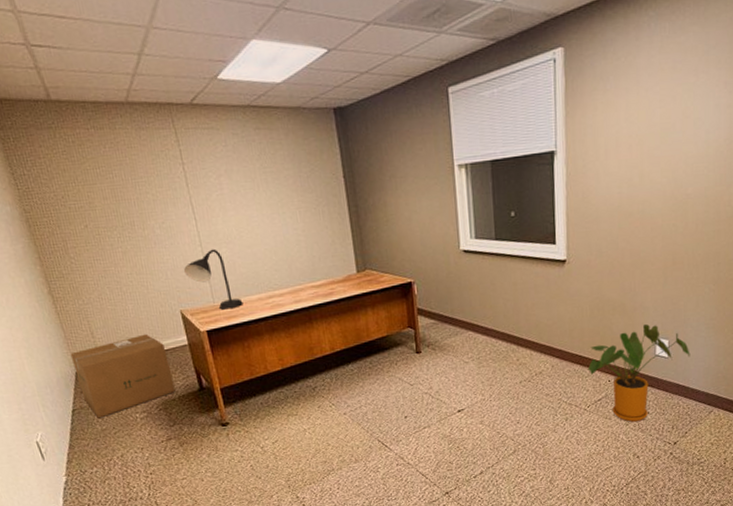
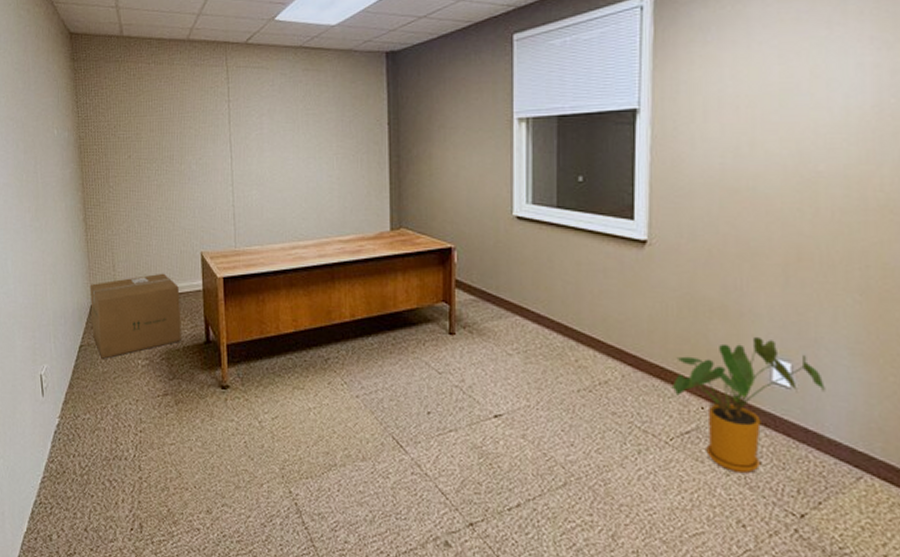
desk lamp: present [184,248,244,310] -> none [212,190,265,257]

